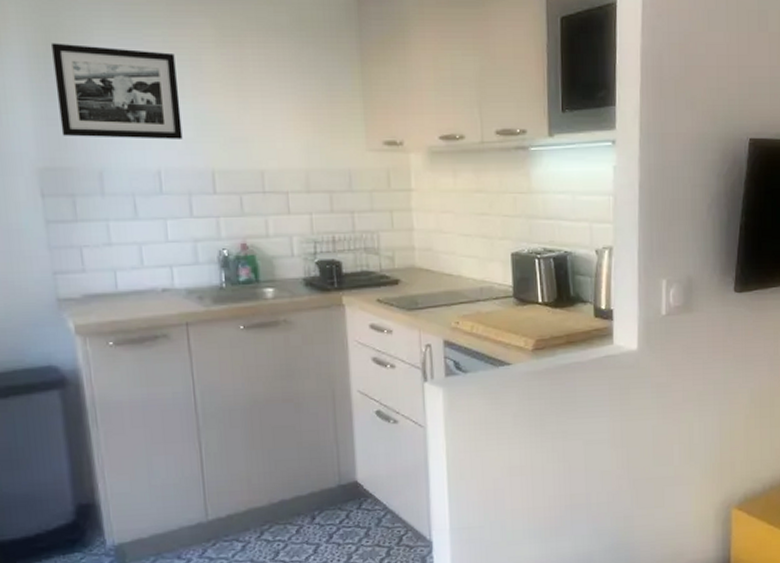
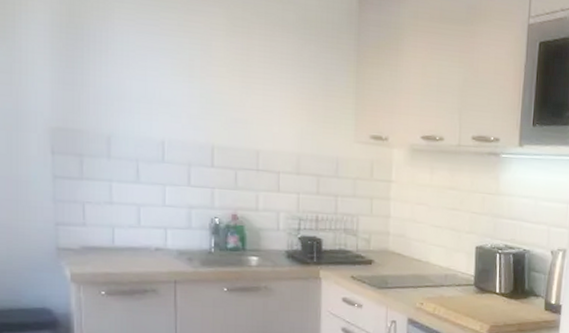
picture frame: present [50,43,183,140] -> none [73,15,188,115]

